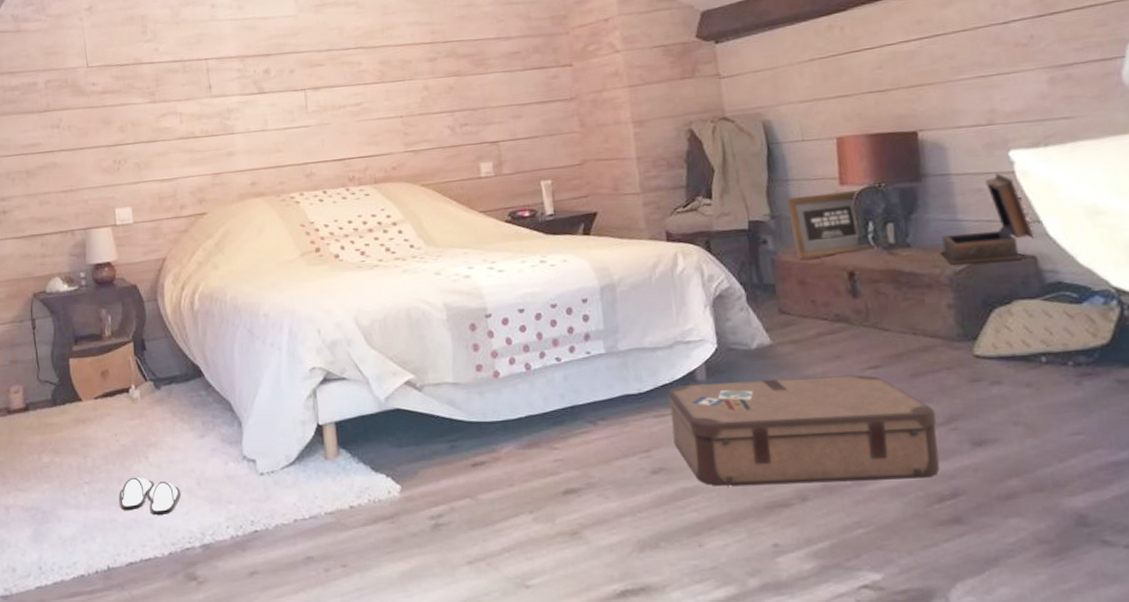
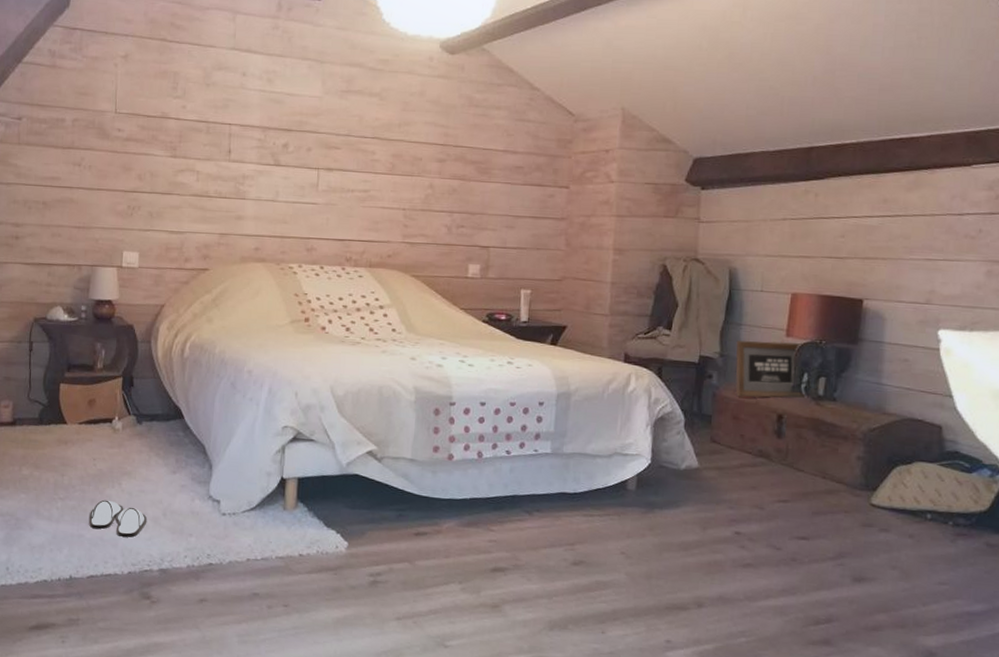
suitcase: present [668,374,940,486] -> none [597,491,828,603]
decorative box: present [941,173,1033,265] -> none [861,348,943,427]

